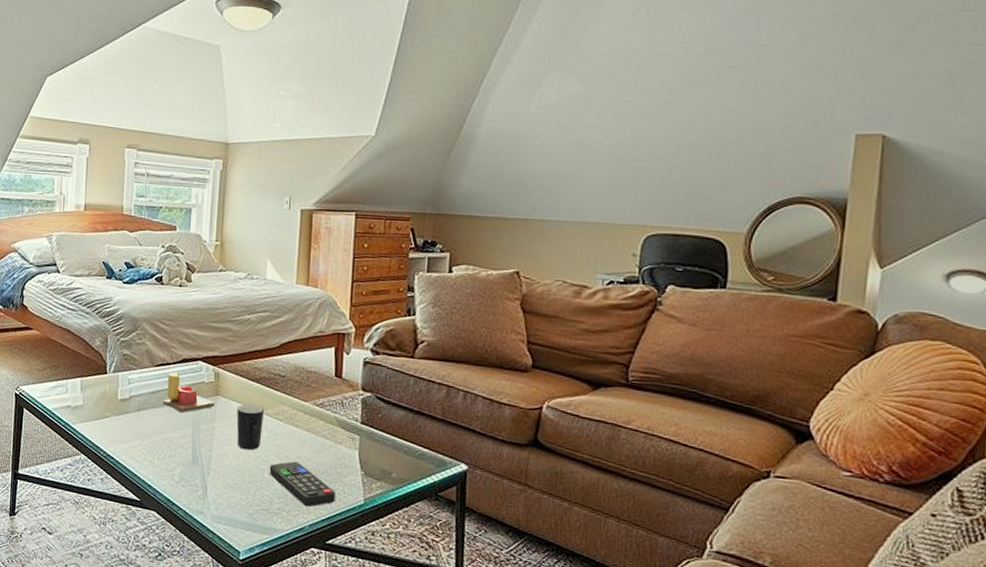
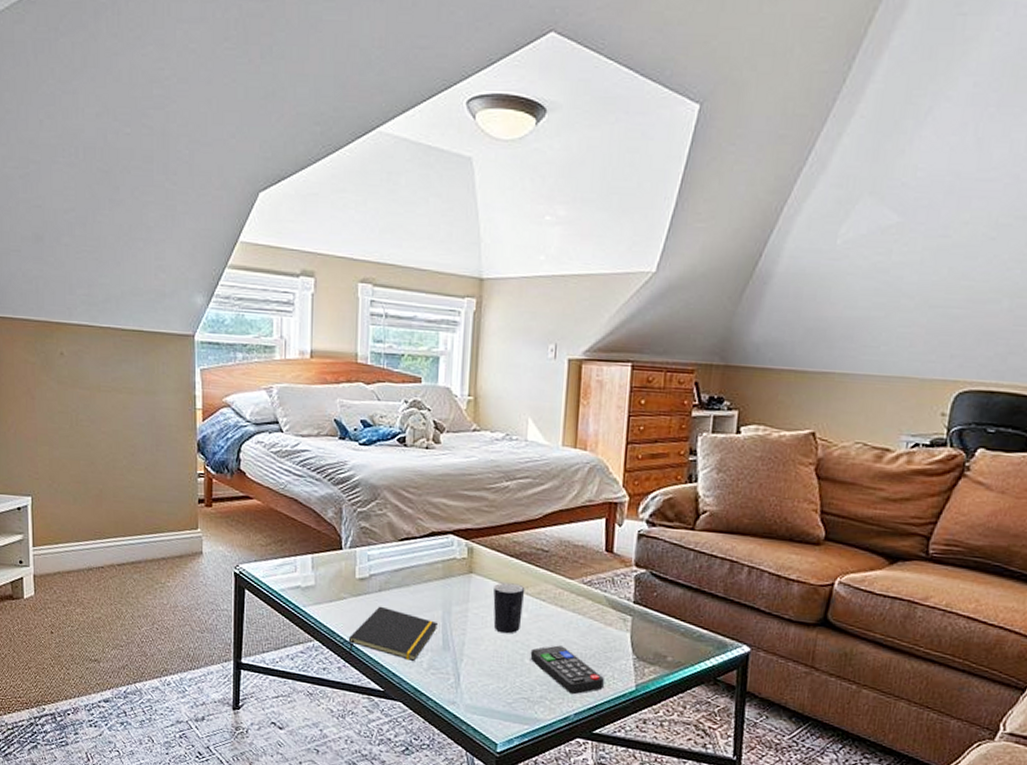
notepad: none [110,424,189,474] -> present [348,606,439,661]
candle: present [162,371,214,414] -> none [407,546,468,594]

